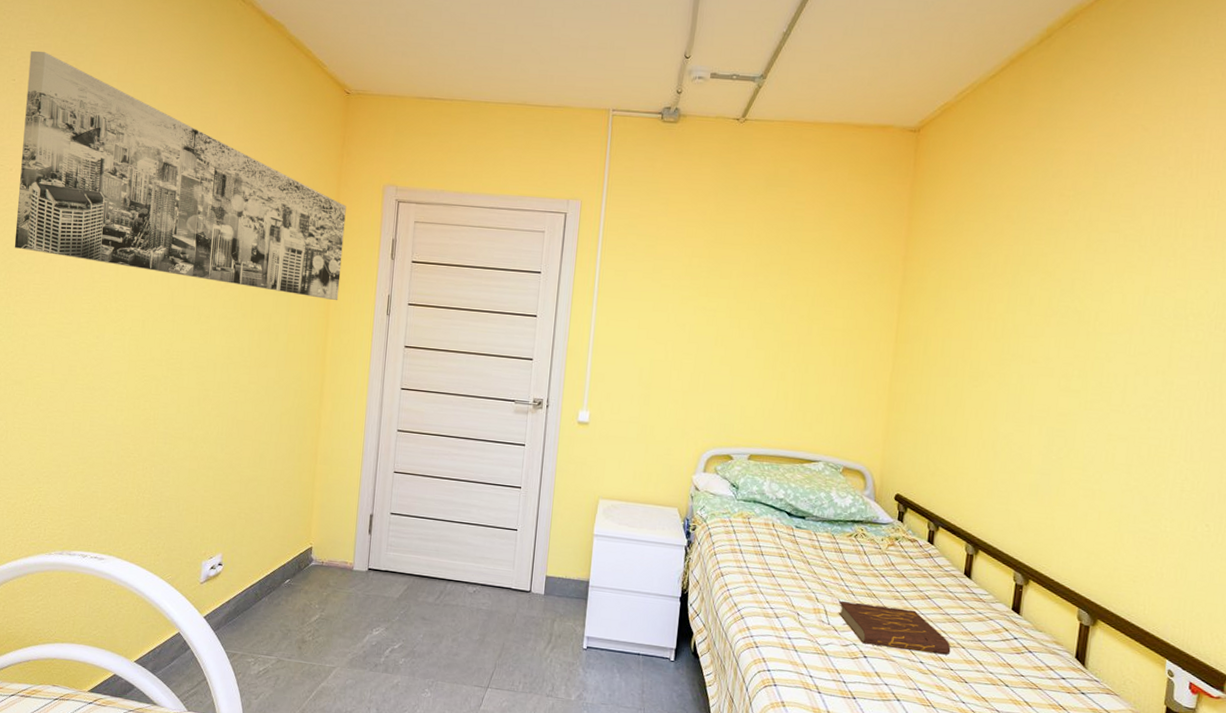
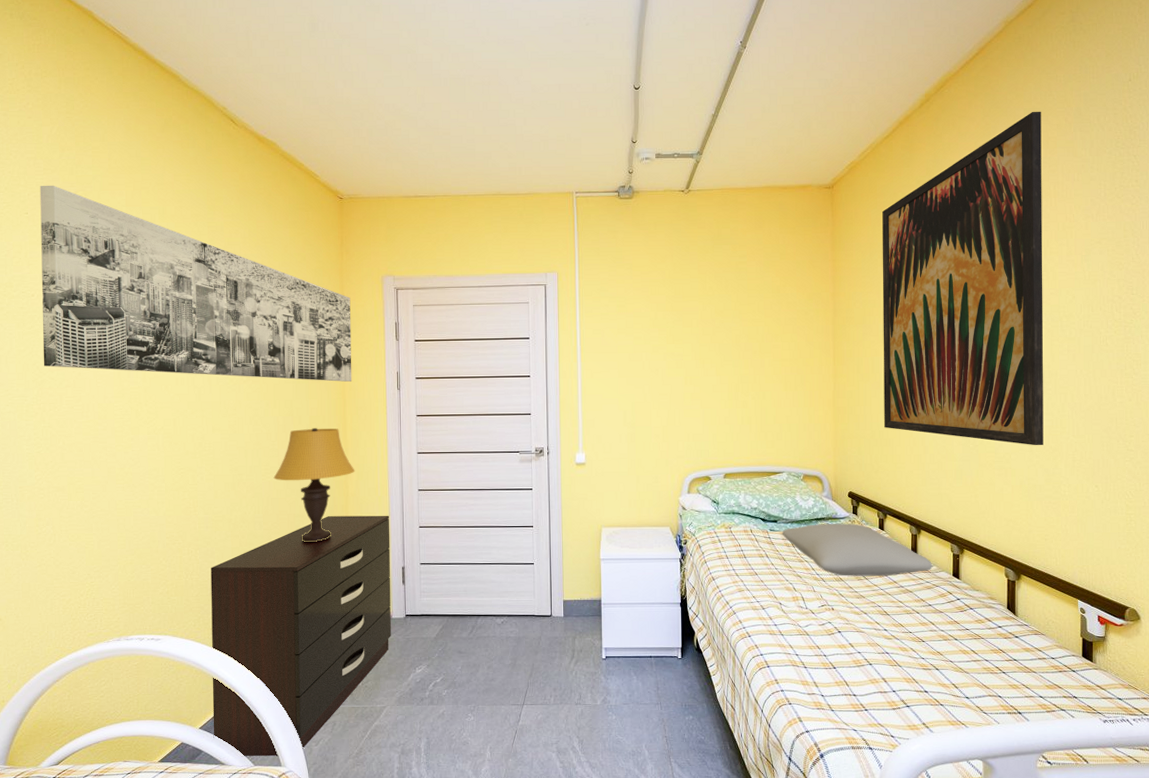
dresser: none [148,447,363,705] -> present [210,515,391,757]
table lamp: none [241,347,331,475] -> present [273,428,355,543]
cushion: none [809,526,989,600] -> present [782,523,933,577]
book: present [838,600,951,655] -> none [813,587,908,622]
wall art: none [948,60,1192,468] -> present [882,111,1044,446]

